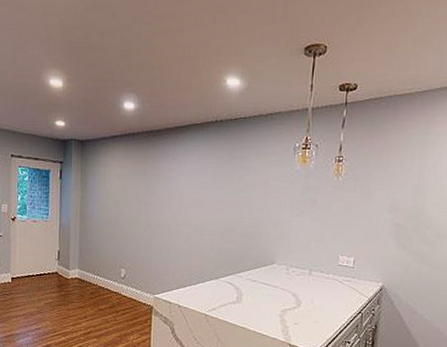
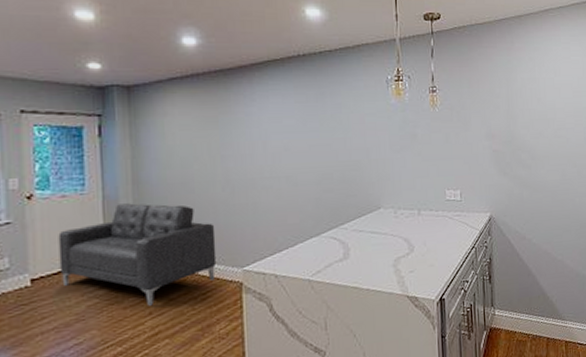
sofa: none [29,232,136,311] -> present [58,203,217,306]

